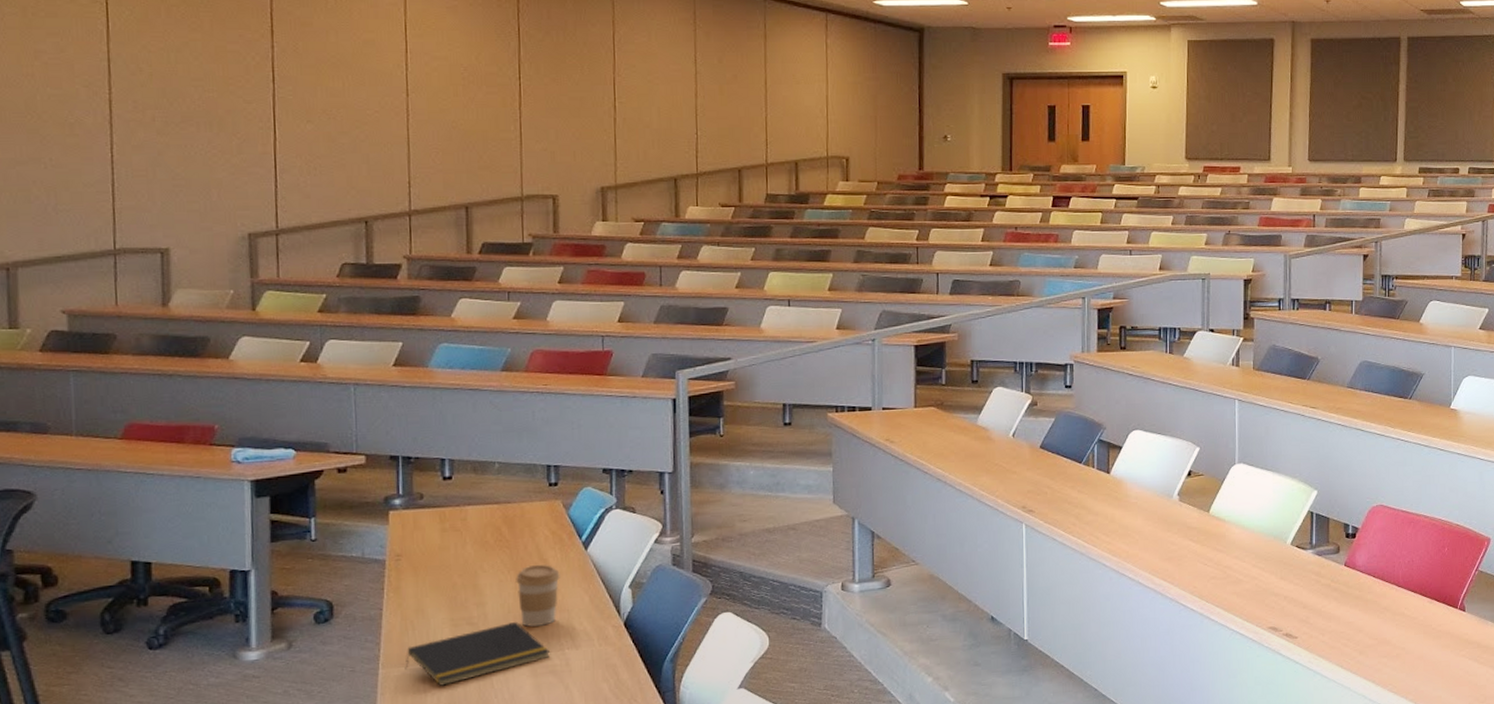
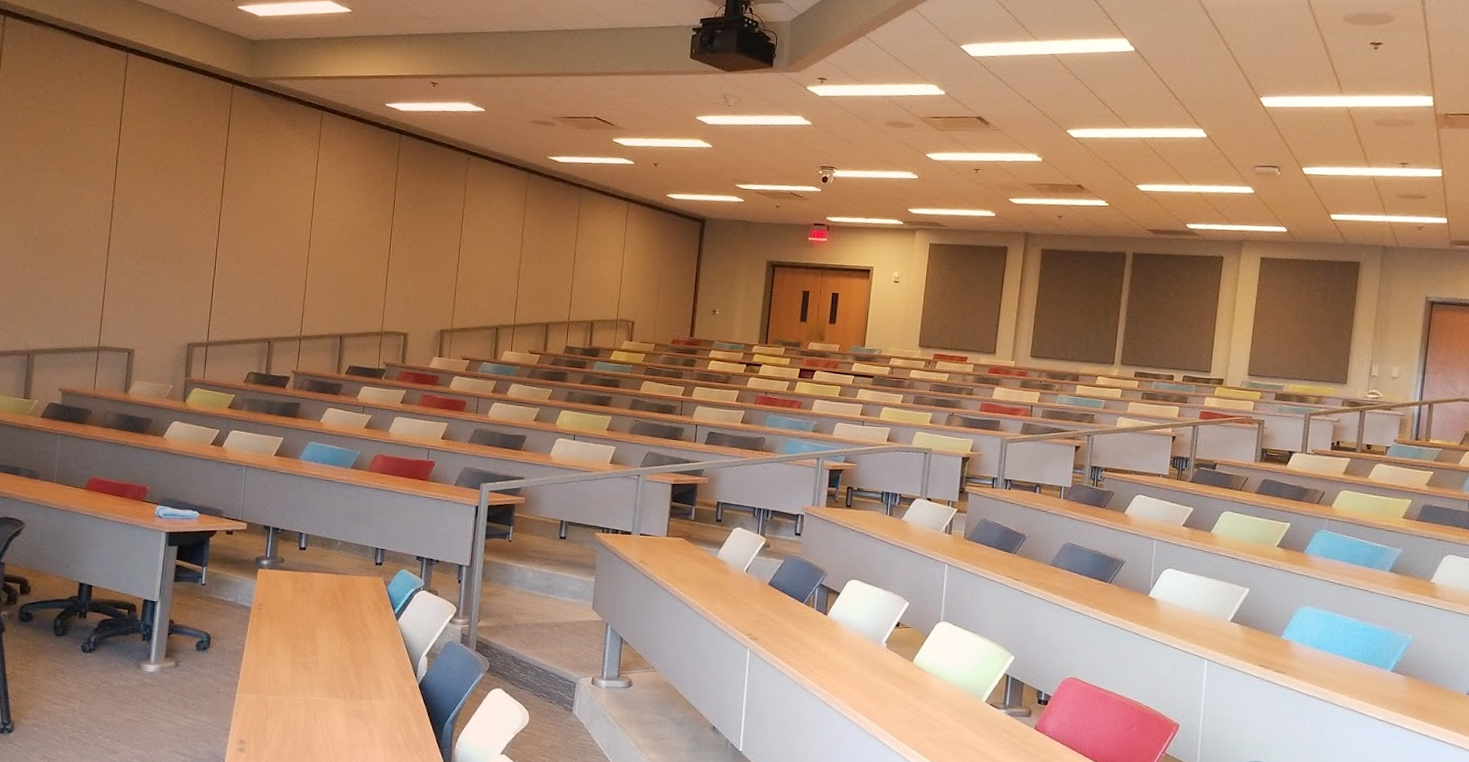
notepad: present [405,621,551,687] -> none [255,670,362,715]
coffee cup: present [516,564,560,627] -> none [342,627,376,678]

